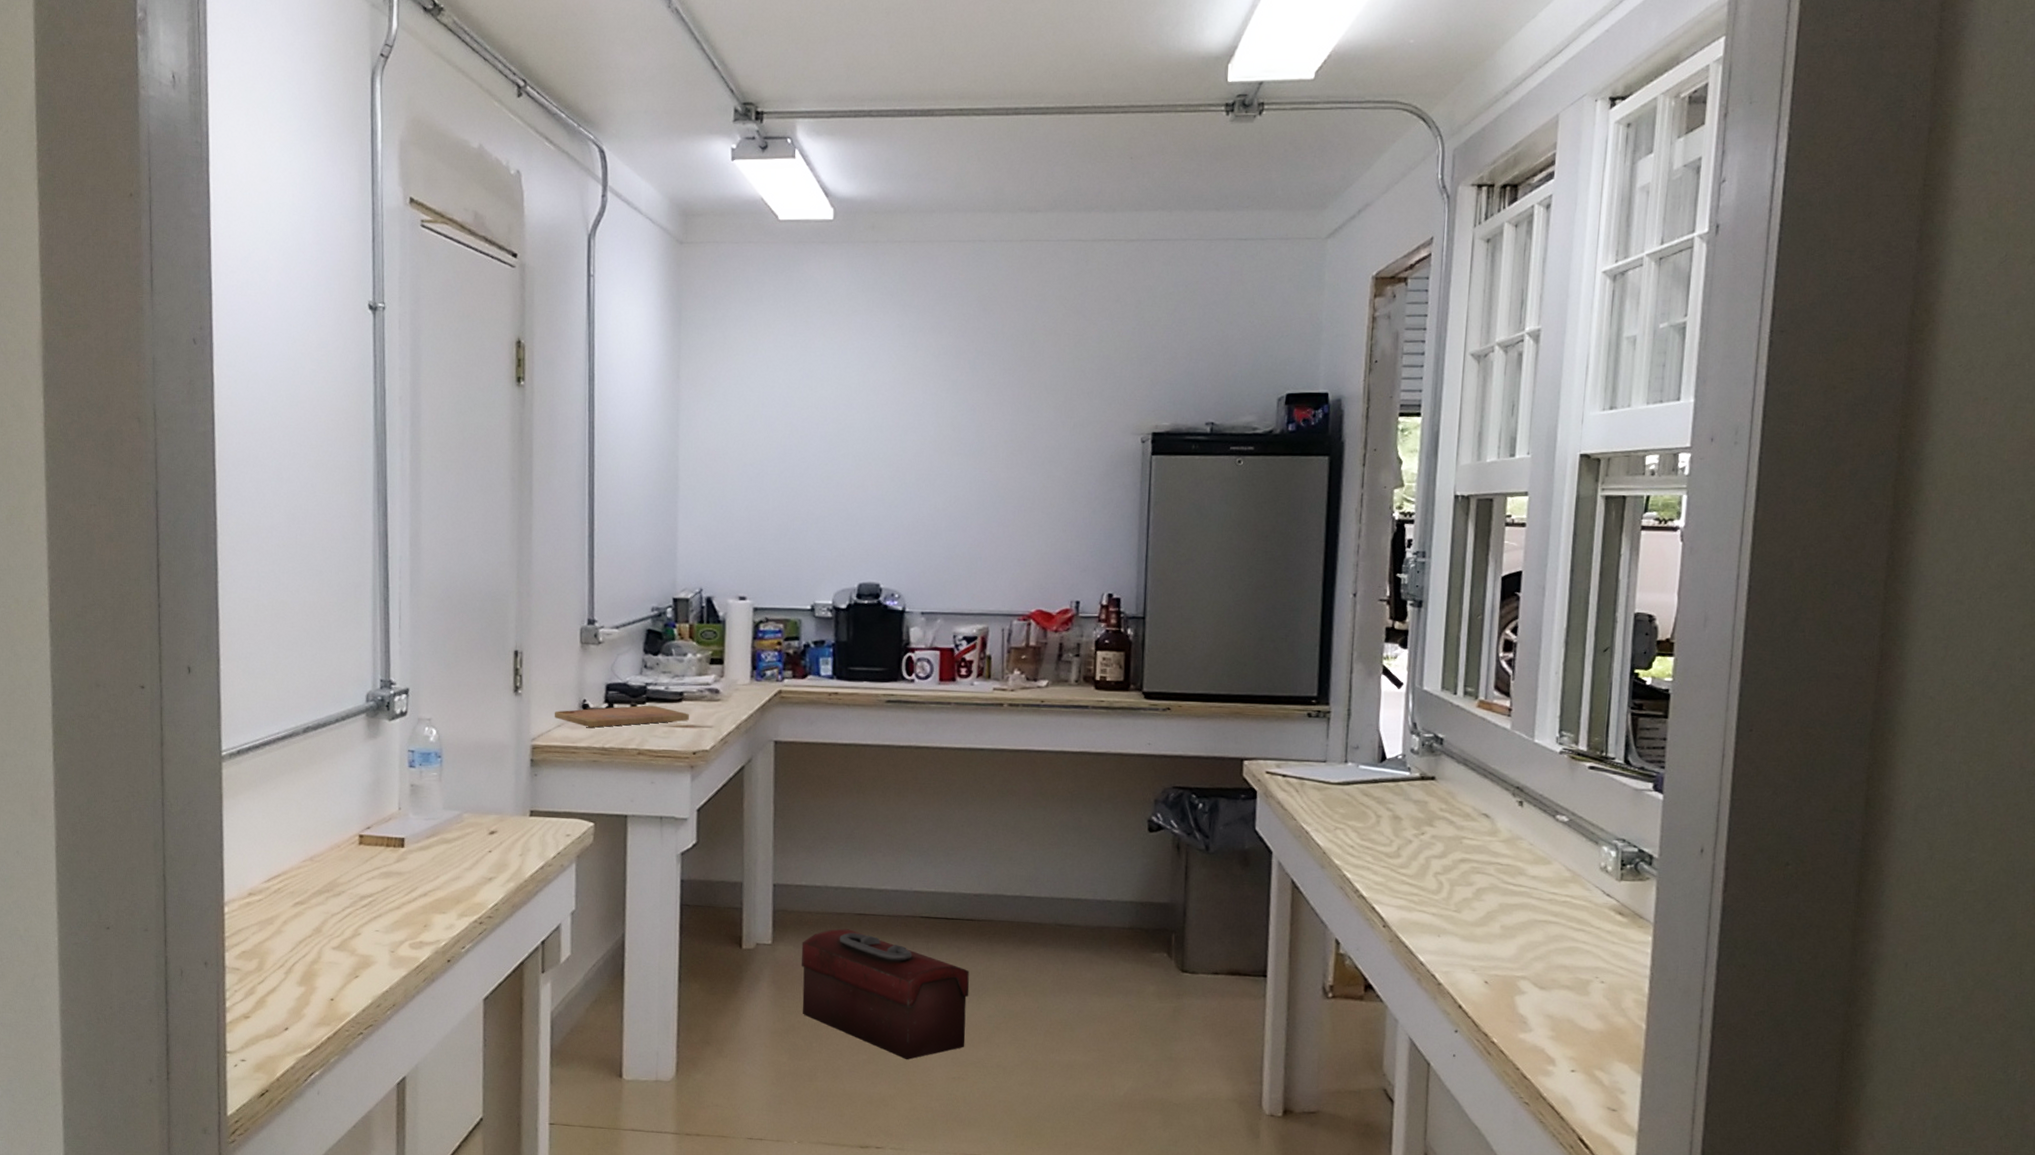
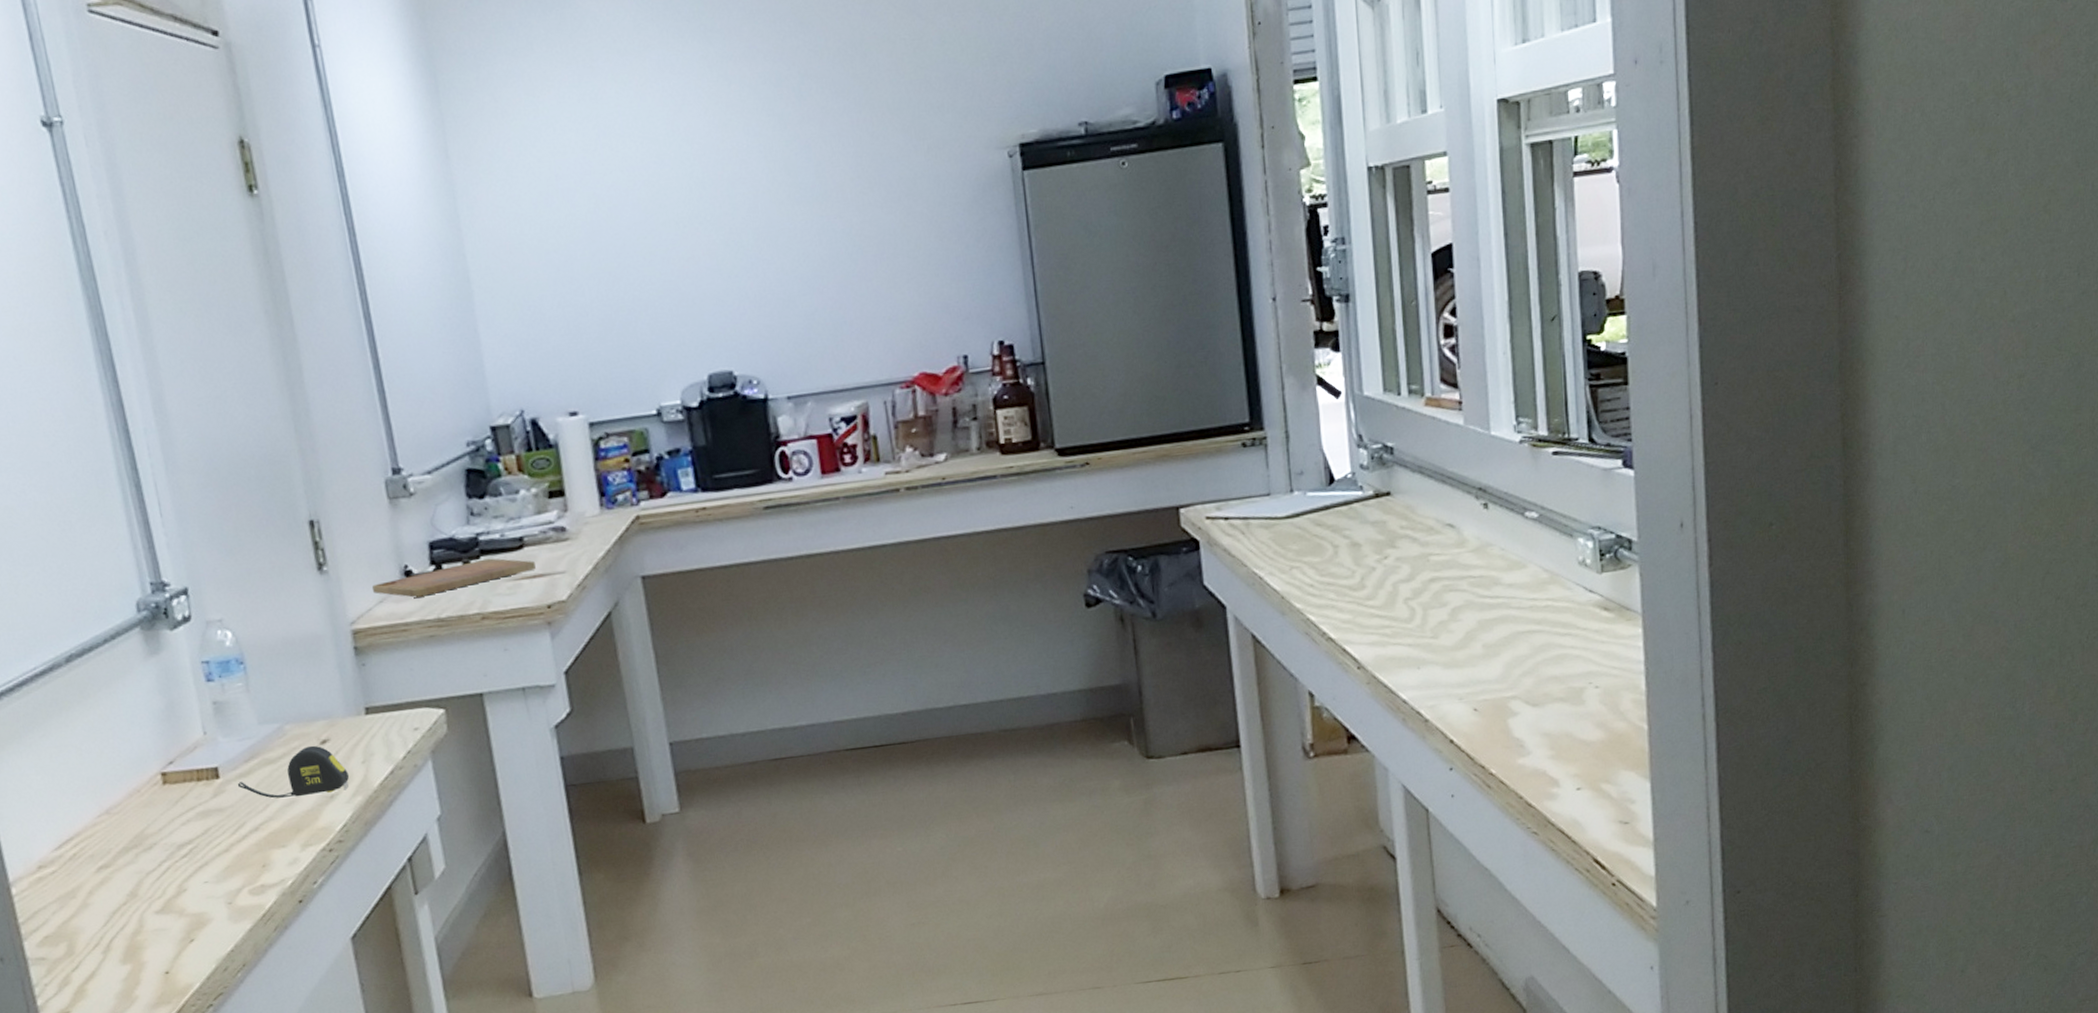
tape measure: none [417,834,508,876] -> present [237,745,350,799]
toolbox: present [800,928,970,1059] -> none [714,778,920,914]

